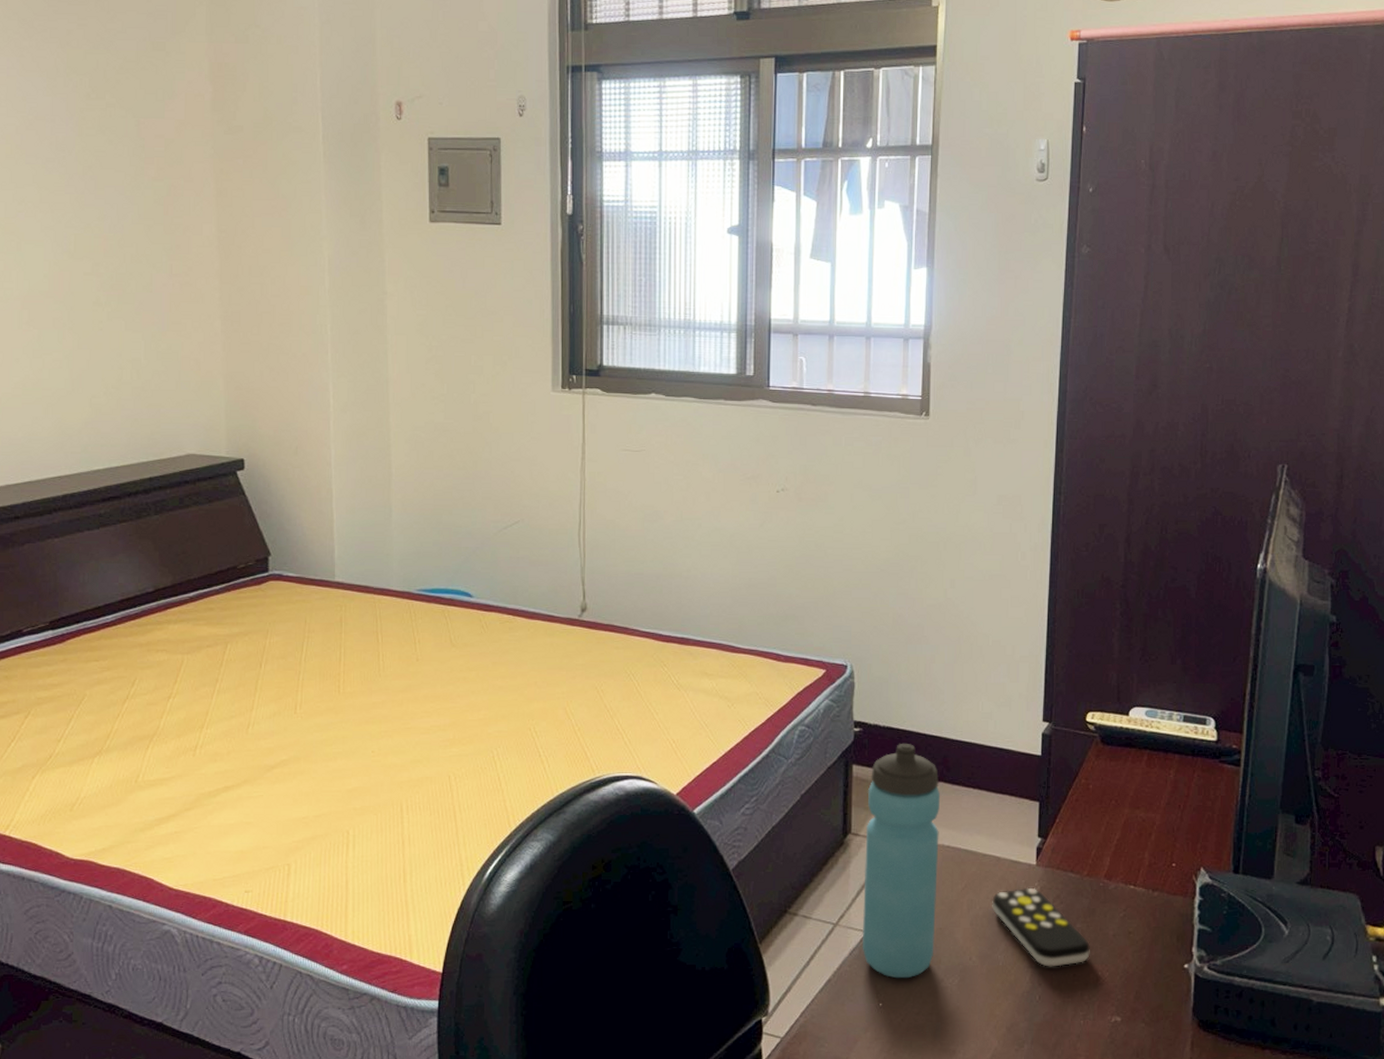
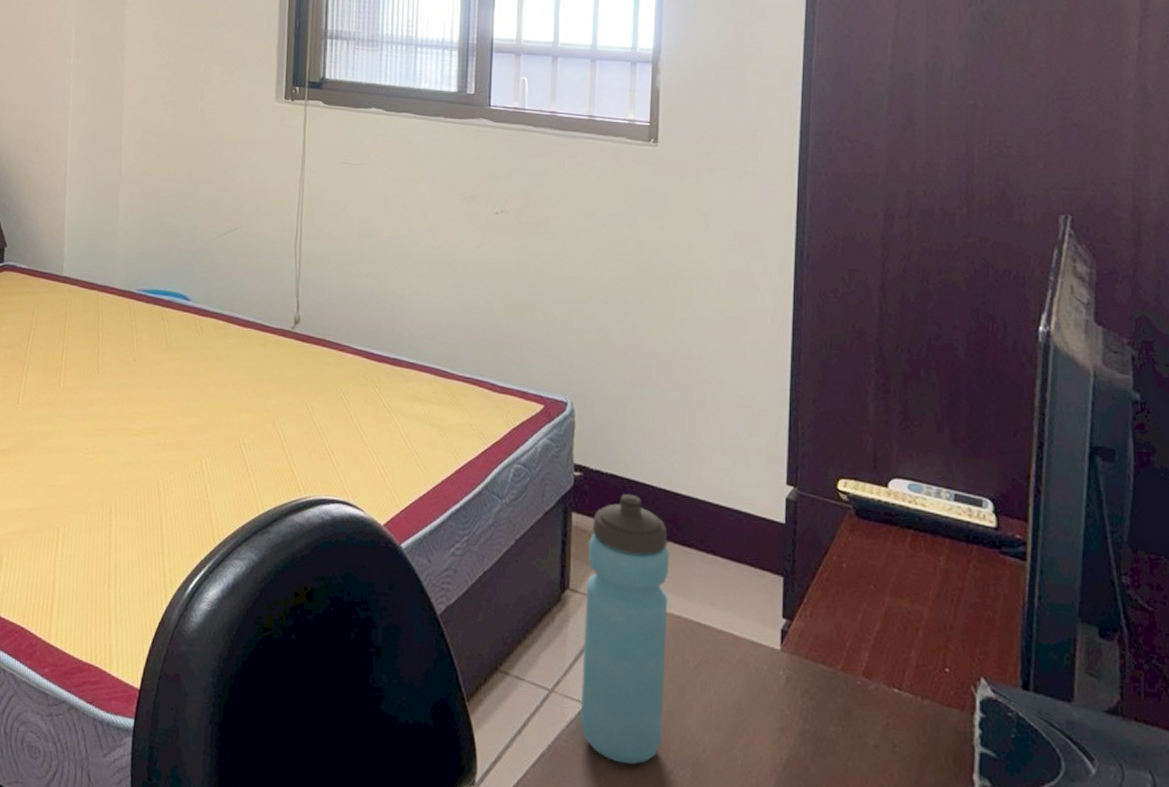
remote control: present [992,887,1090,967] -> none [729,675,847,776]

